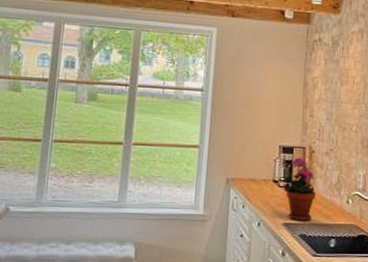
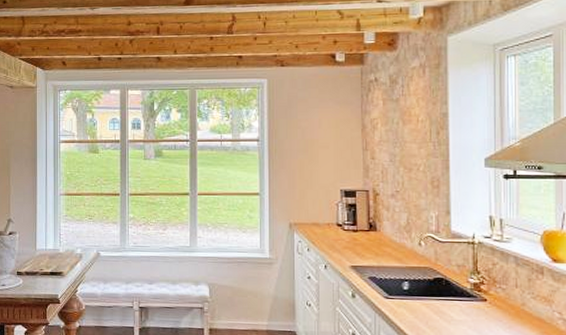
potted plant: present [283,157,316,221] -> none [347,200,383,264]

